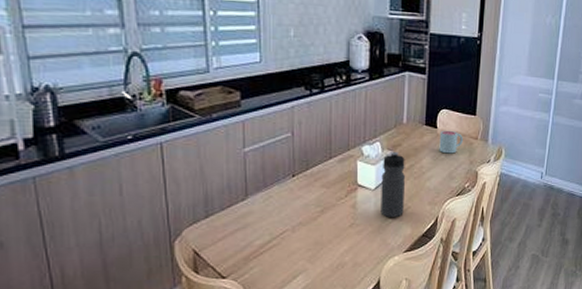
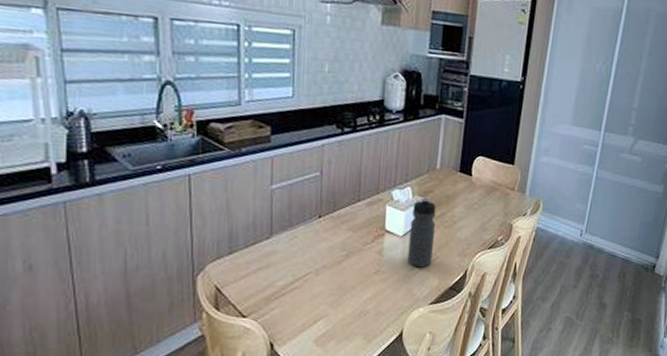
mug: present [439,130,463,154] -> none [472,178,499,204]

